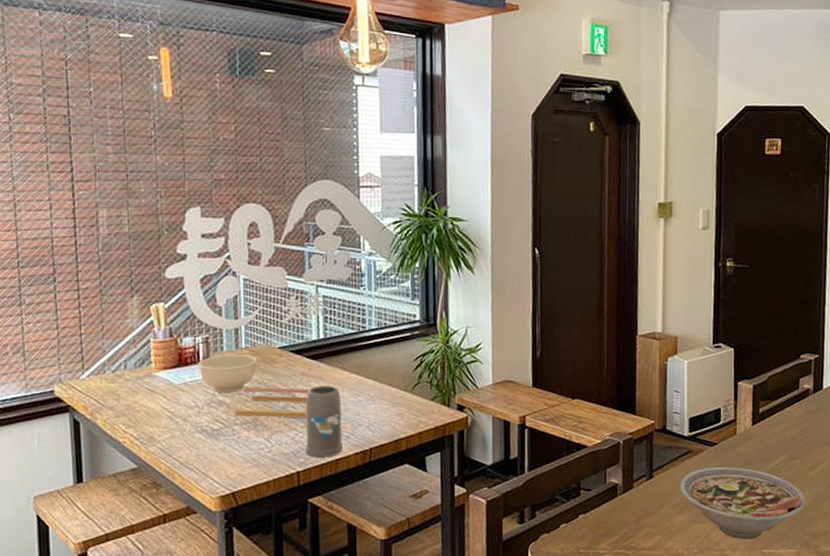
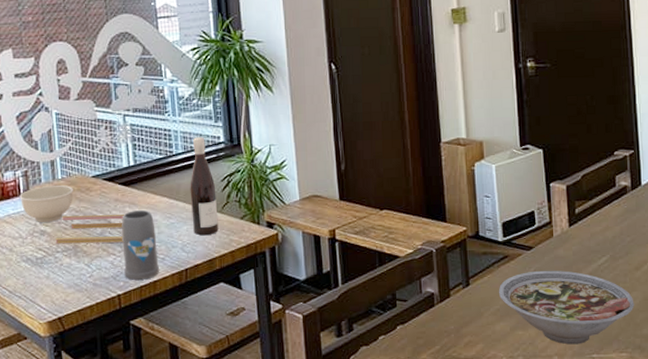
bottle: none [380,314,408,415] -> present [190,137,218,236]

